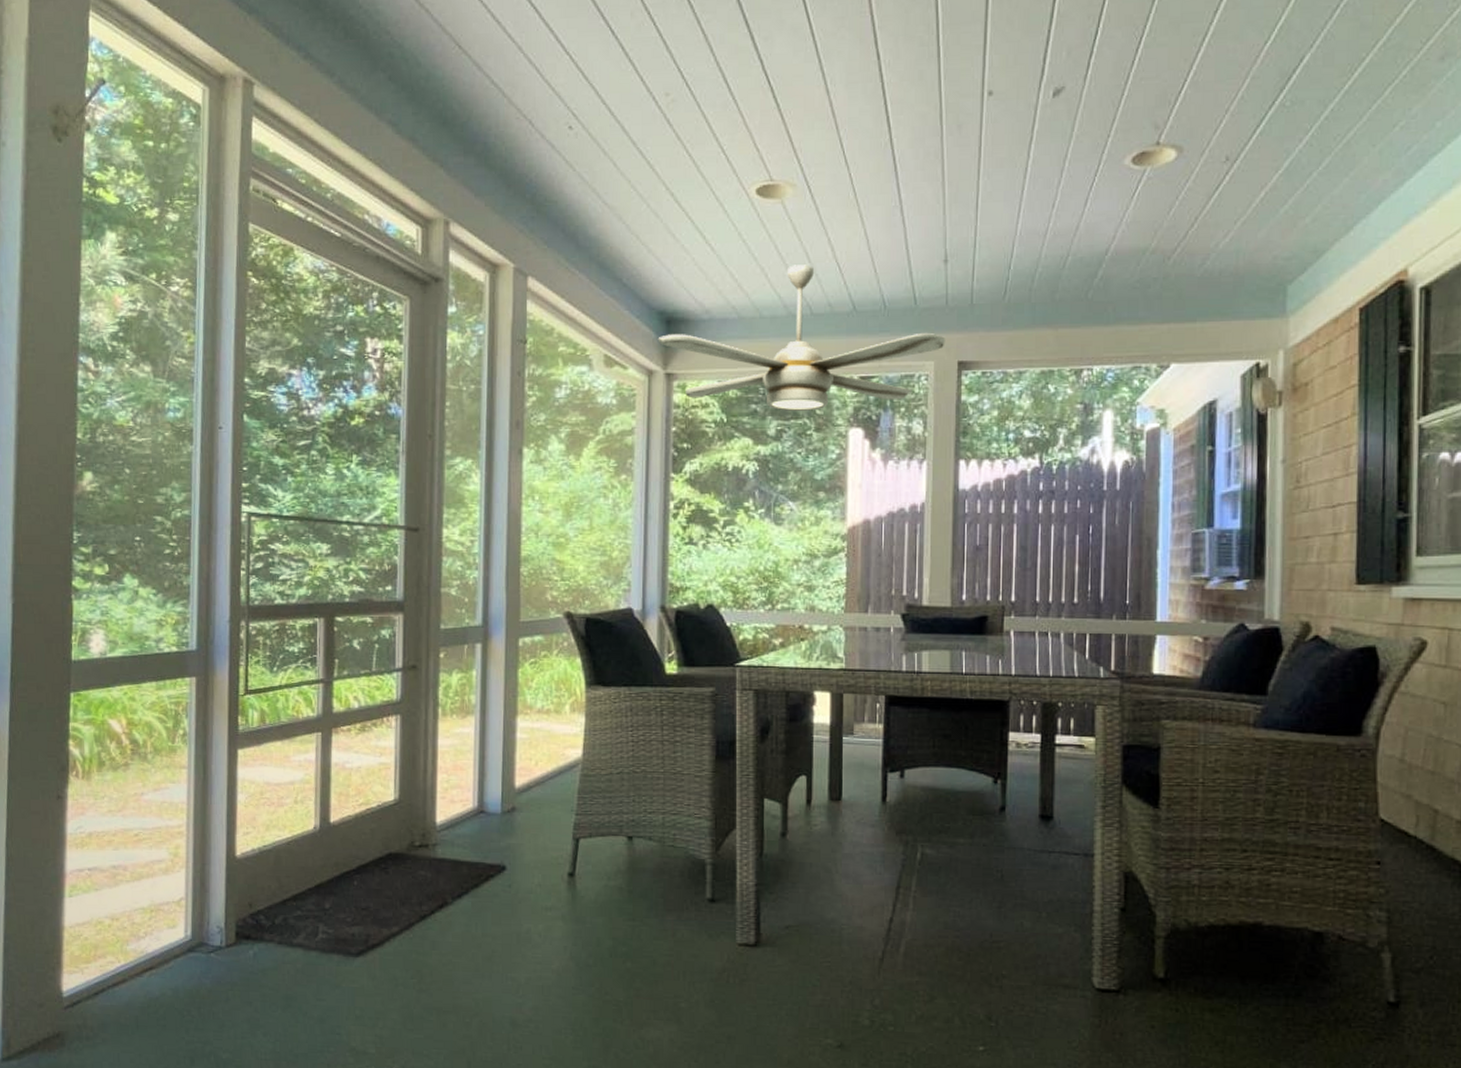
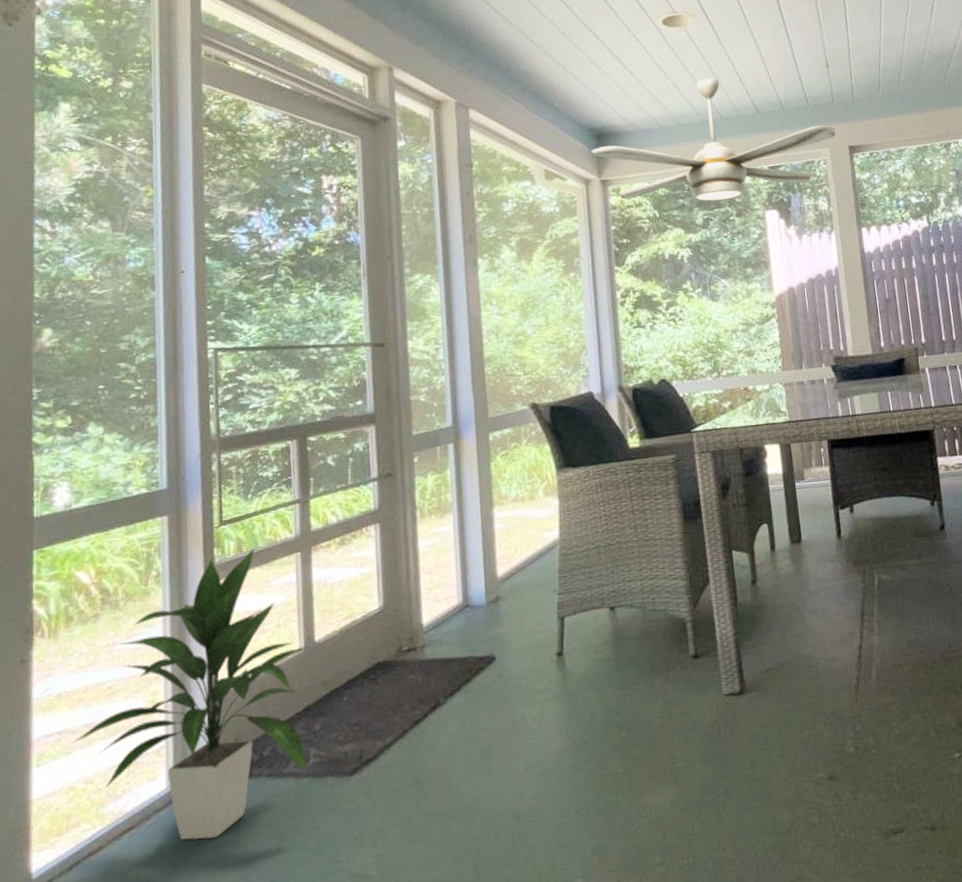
indoor plant: none [100,720,323,991] -> present [71,547,308,840]

